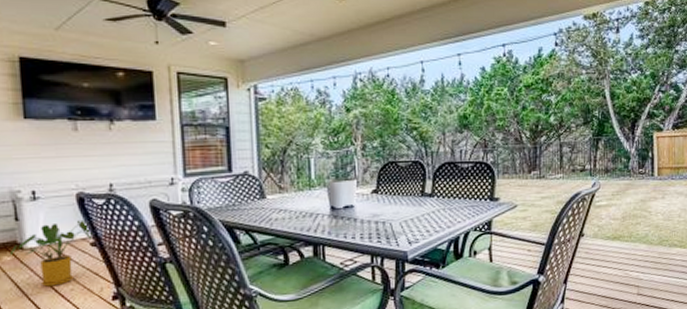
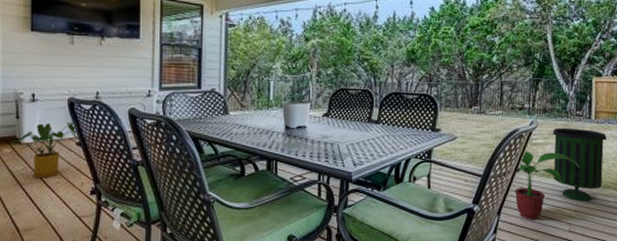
potted plant: none [580,213,645,286] -> present [514,150,579,220]
trash can: none [615,187,671,262] -> present [552,127,607,201]

